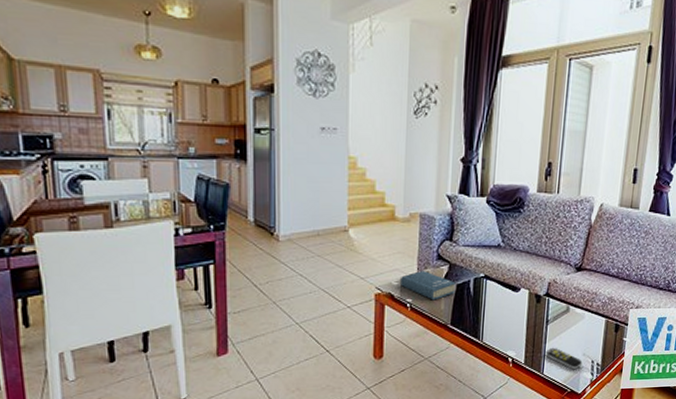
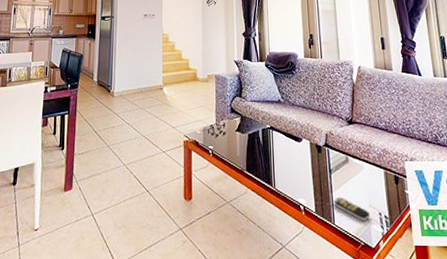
book: present [401,271,456,300] -> none [203,122,248,148]

